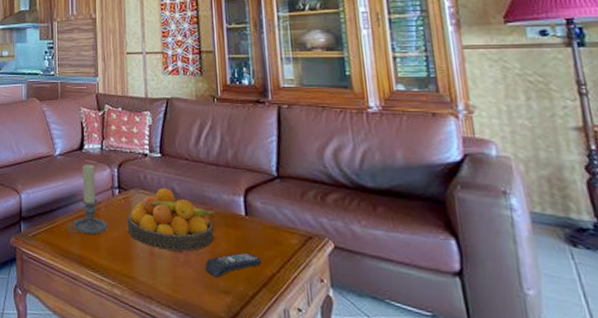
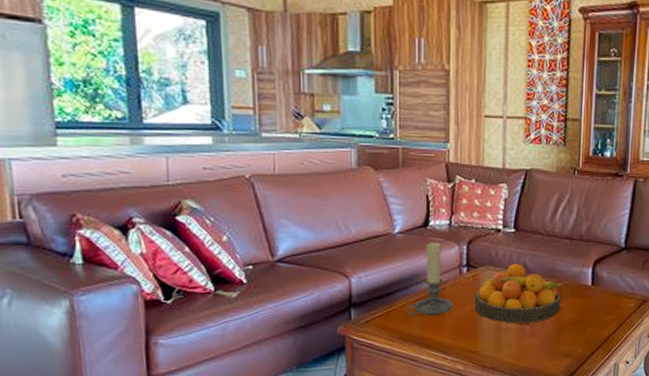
remote control: present [205,252,262,278] -> none [550,318,601,344]

